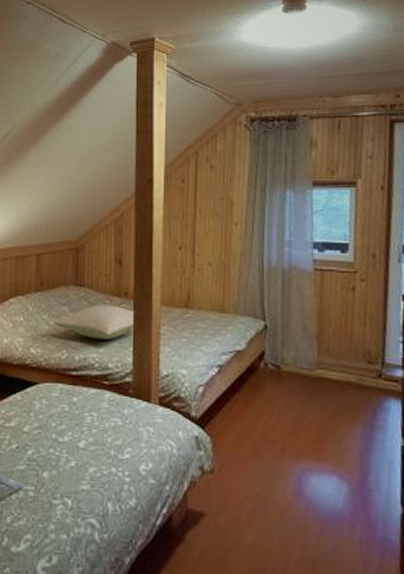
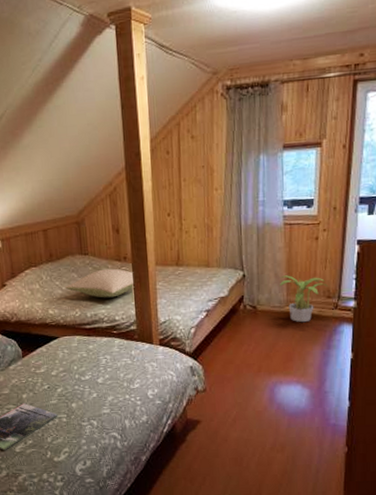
potted plant: none [308,330,368,392] -> present [279,275,328,323]

